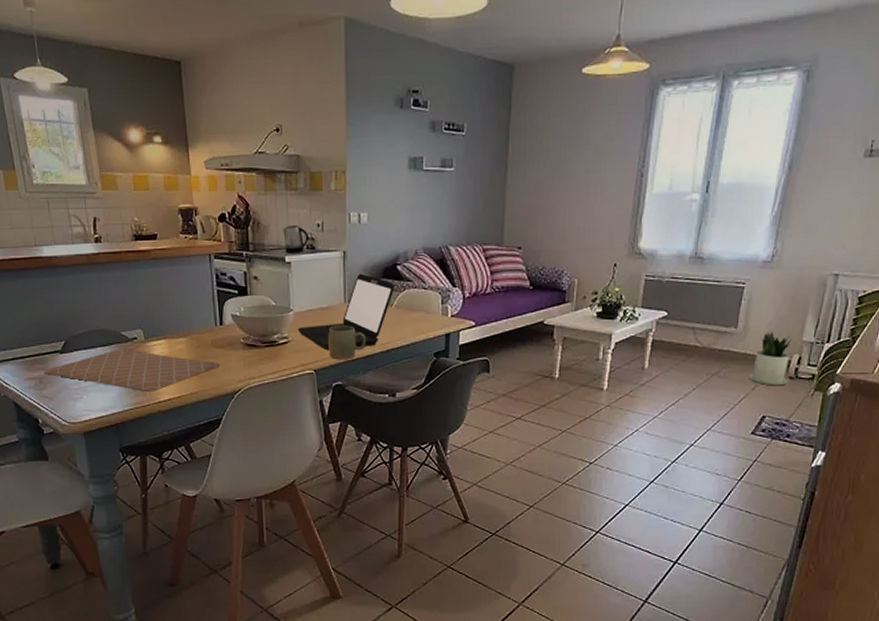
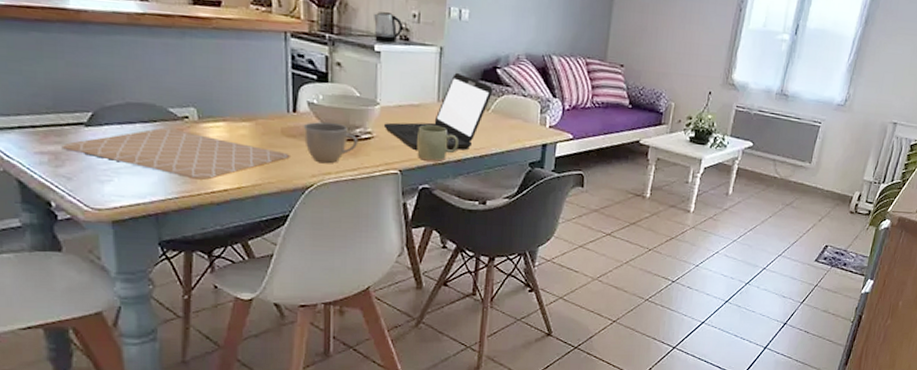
cup: none [229,331,277,368] -> present [303,121,359,163]
planter: present [748,331,792,386] -> none [817,168,855,219]

